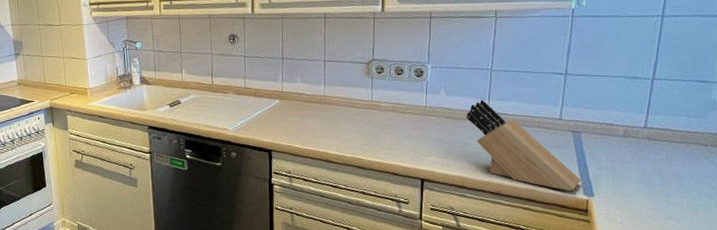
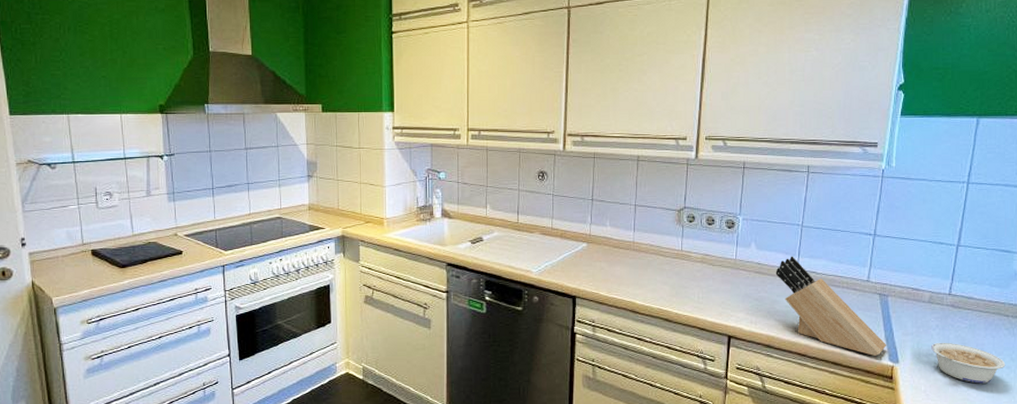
legume: none [627,174,705,213] -> present [931,342,1006,384]

